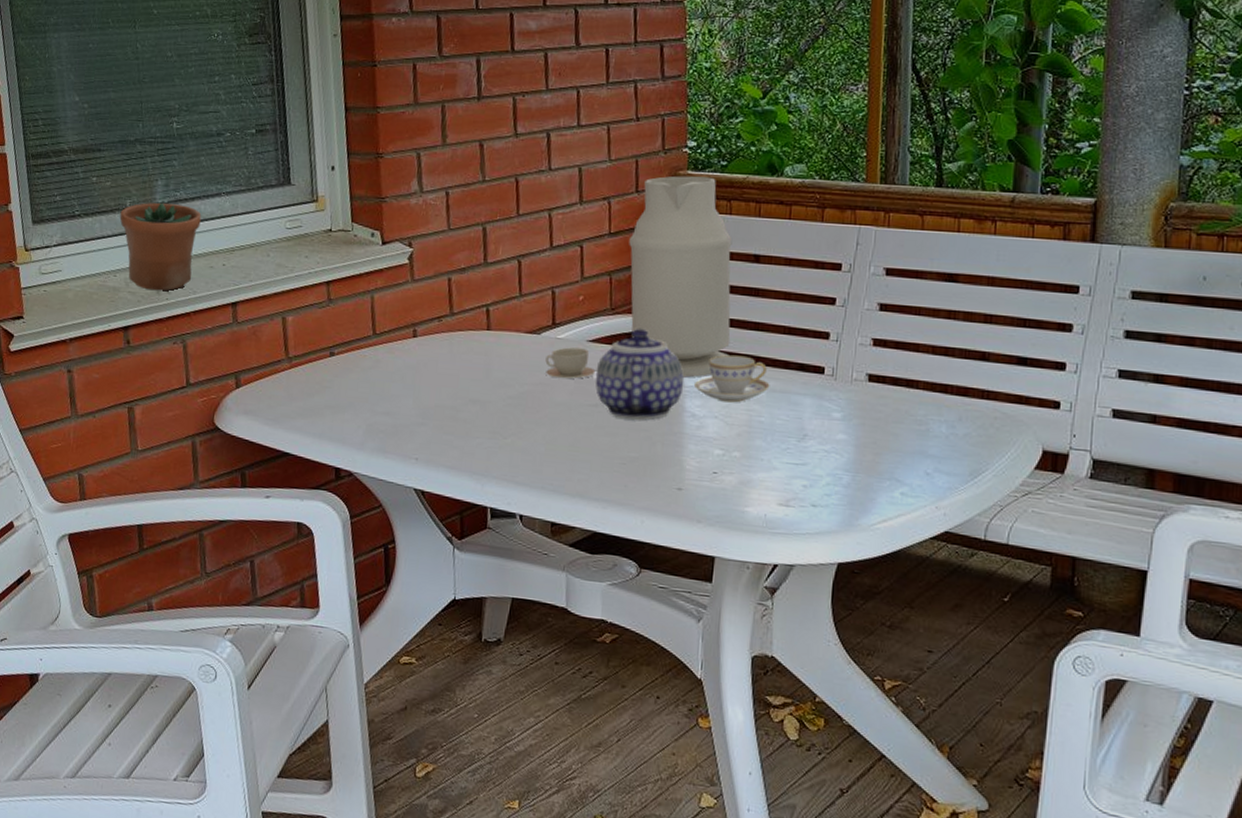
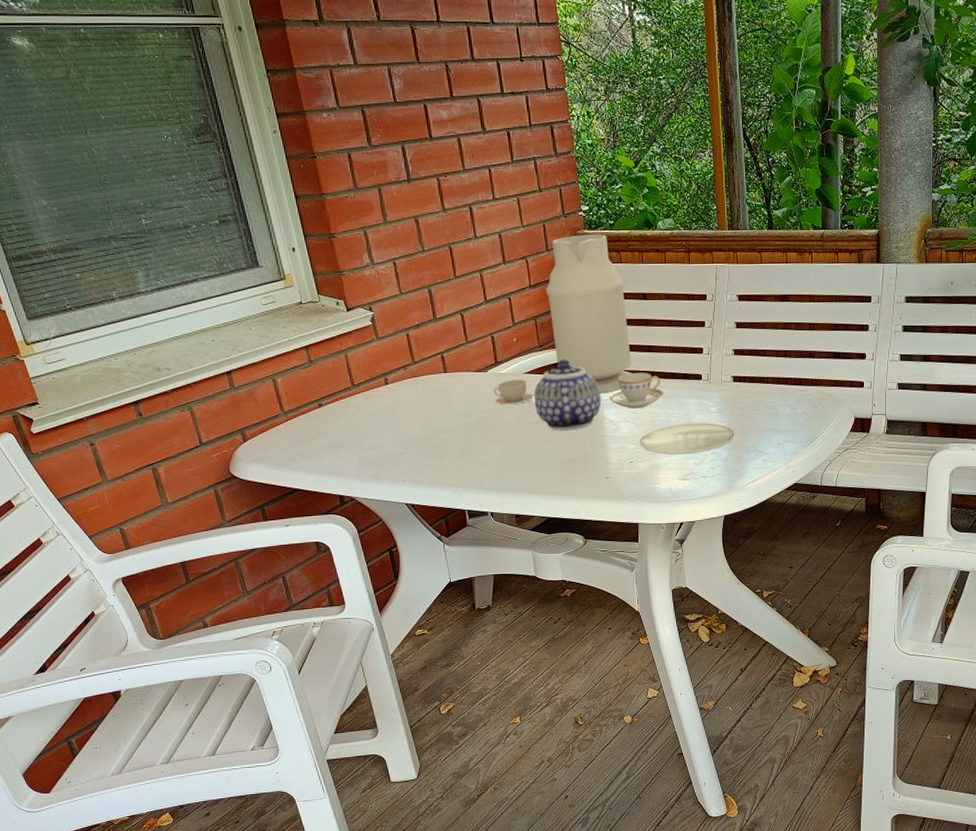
planter: present [119,202,202,291] -> none [109,291,186,368]
plate: none [728,429,865,473] -> present [639,423,736,455]

